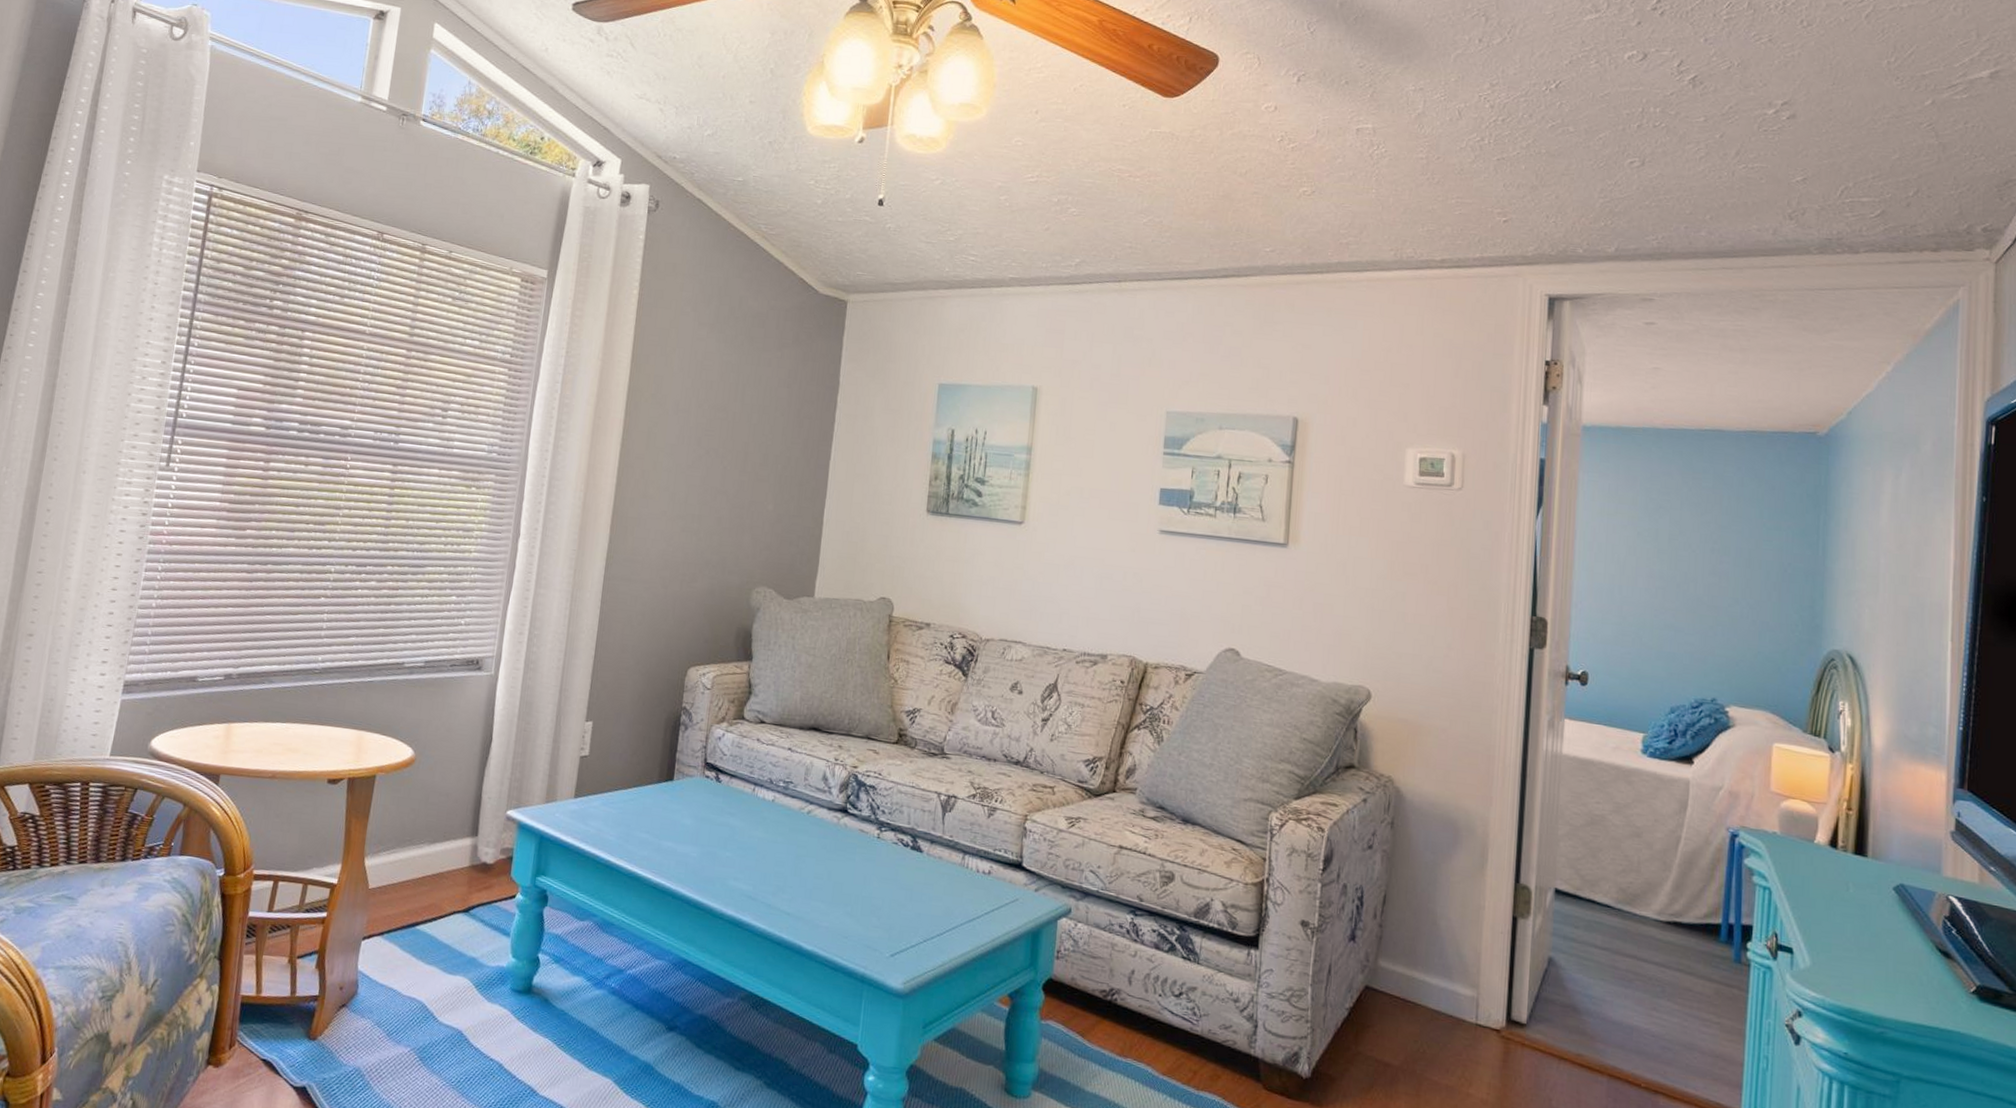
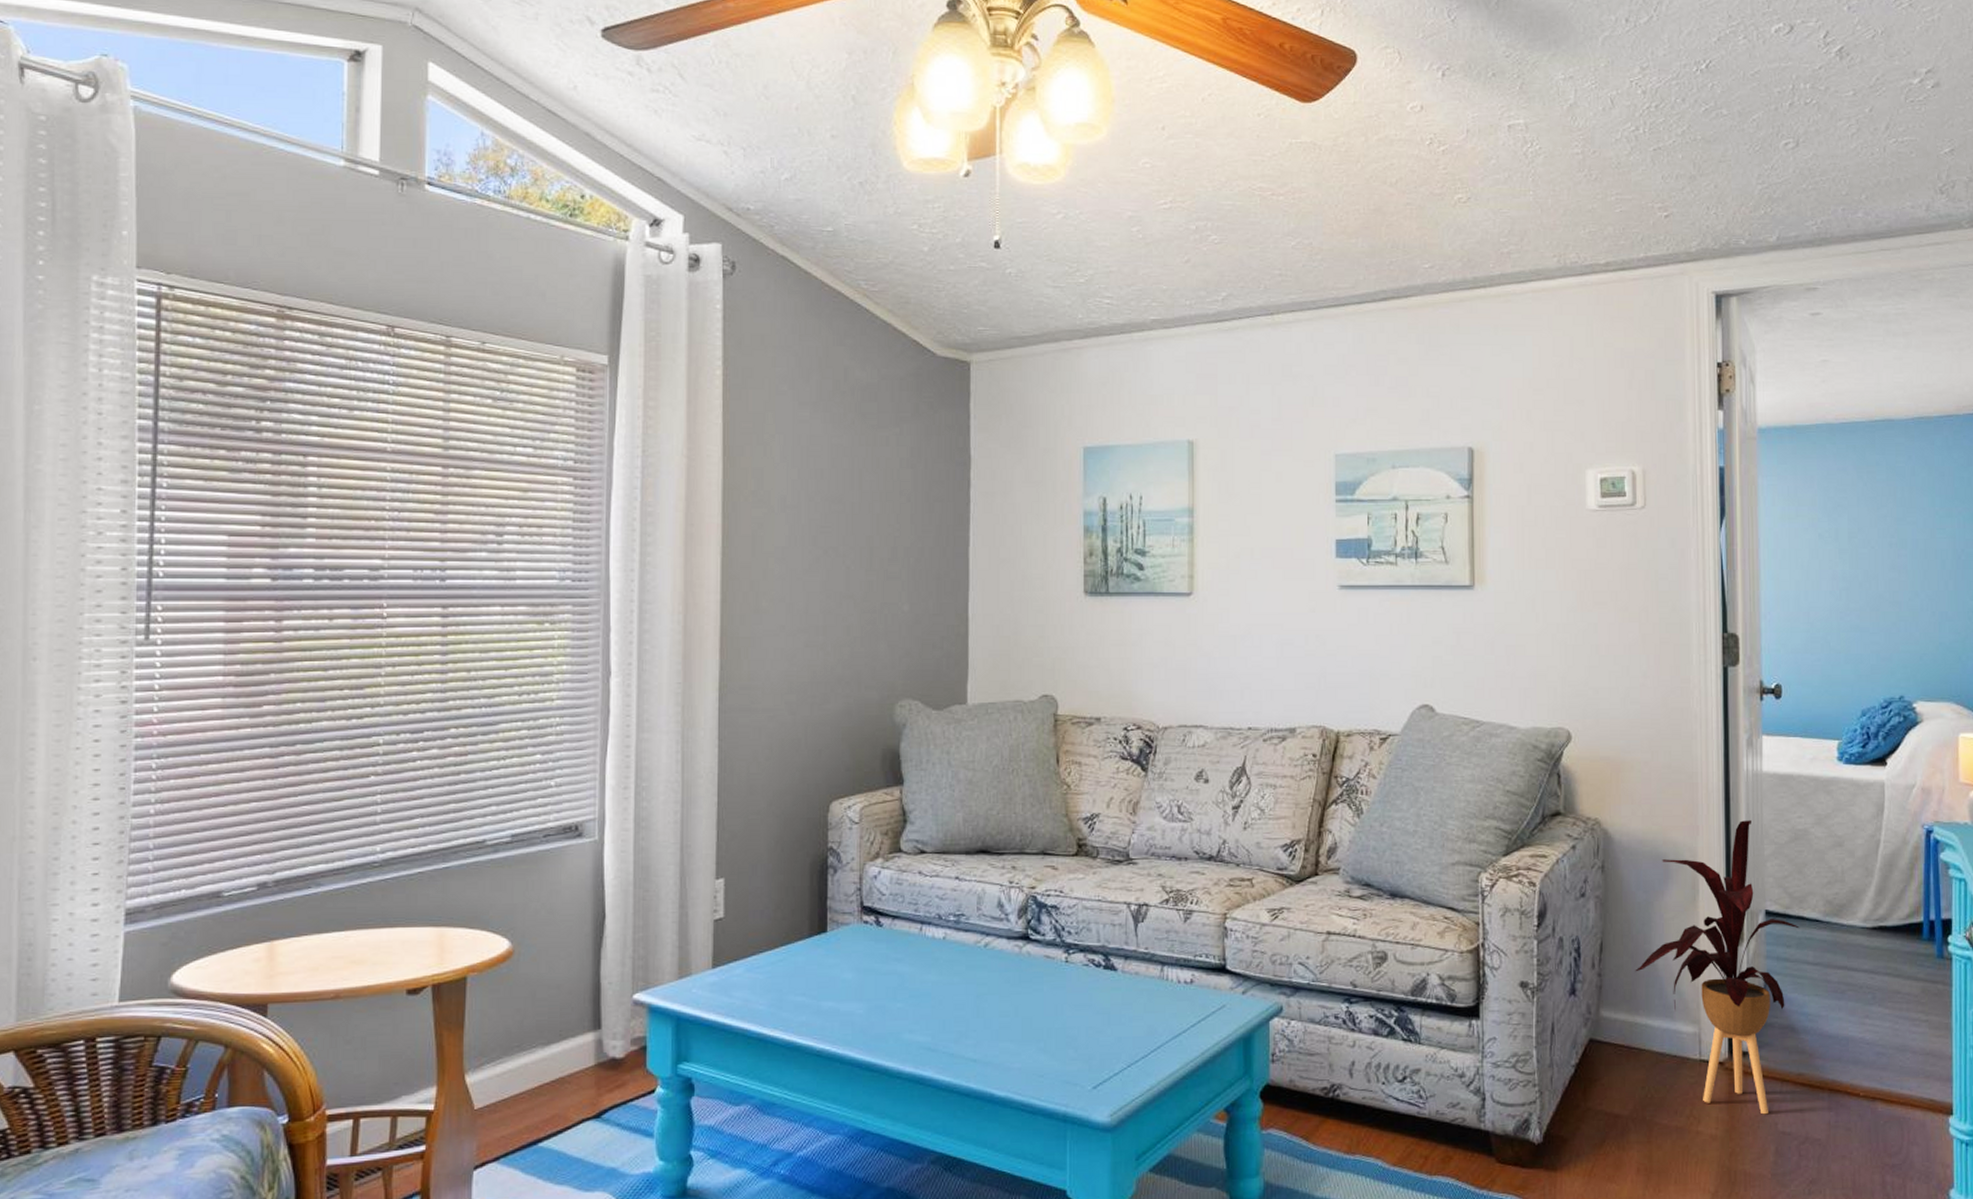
house plant: none [1417,798,1590,1089] -> present [1635,820,1800,1115]

